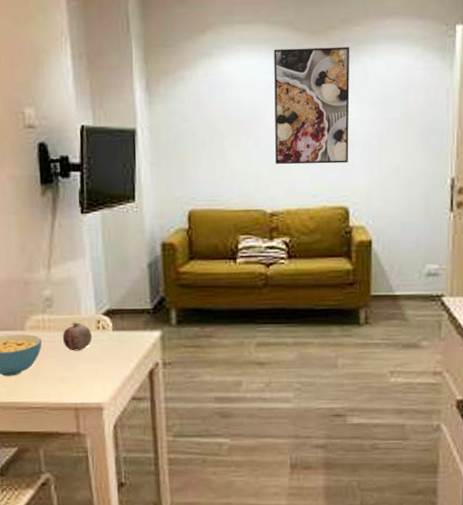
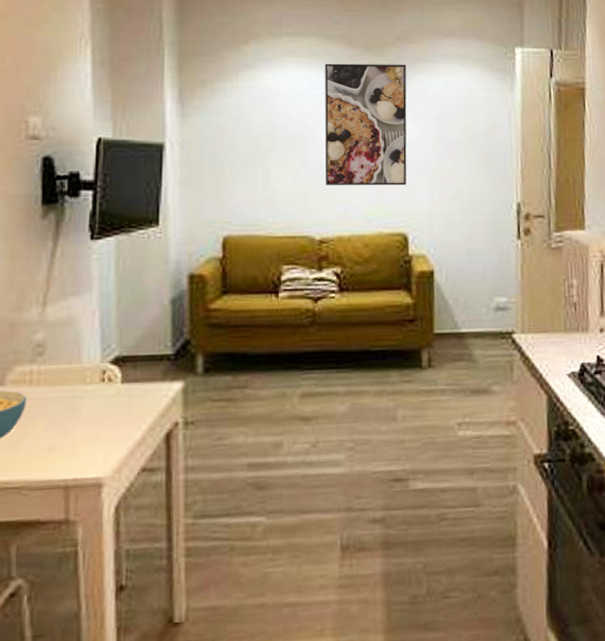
fruit: present [62,322,93,351] -> none [54,373,95,411]

